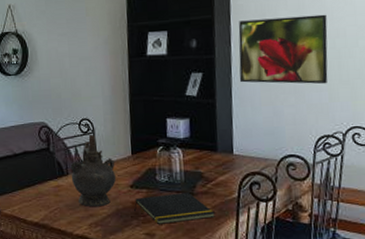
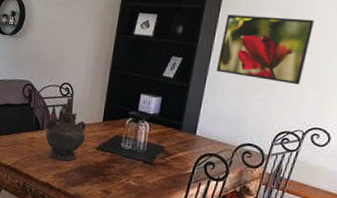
notepad: present [134,192,215,224] -> none [96,159,168,187]

